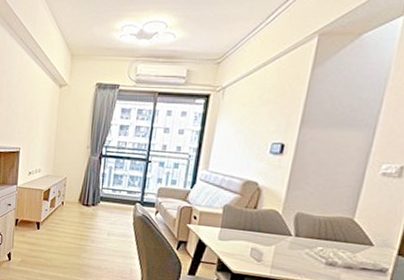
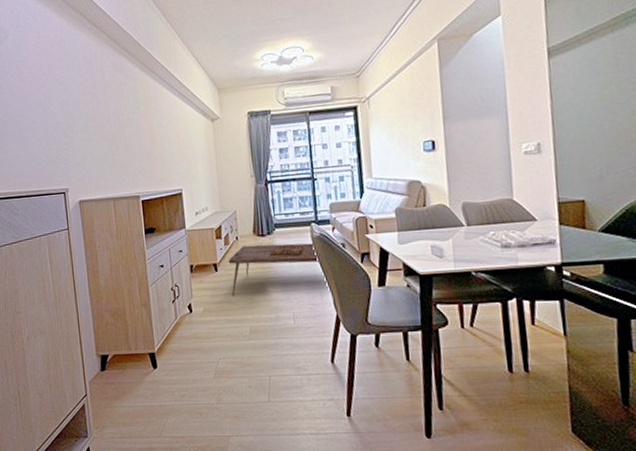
coffee table: none [48,211,166,255] -> present [228,242,347,296]

